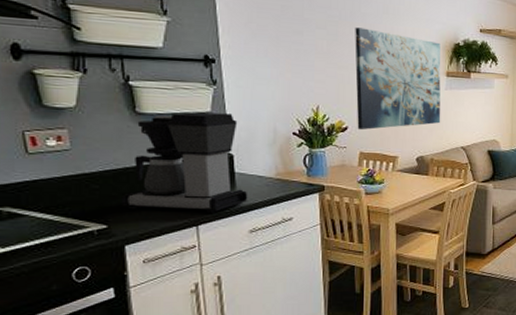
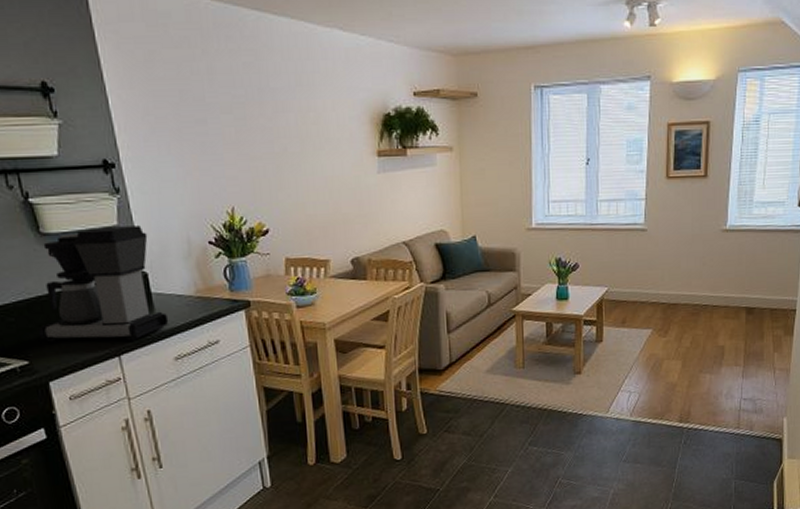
wall art: present [355,27,441,130] -> none [265,107,376,232]

